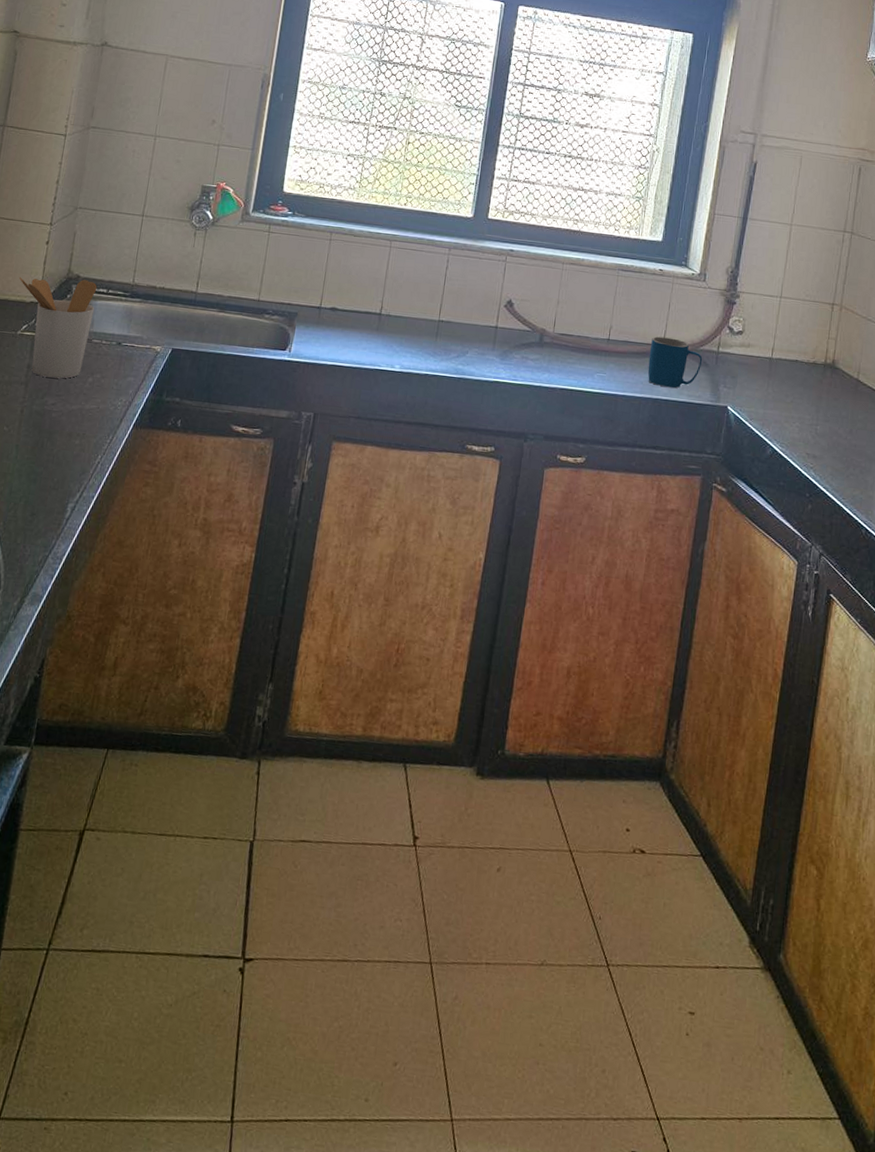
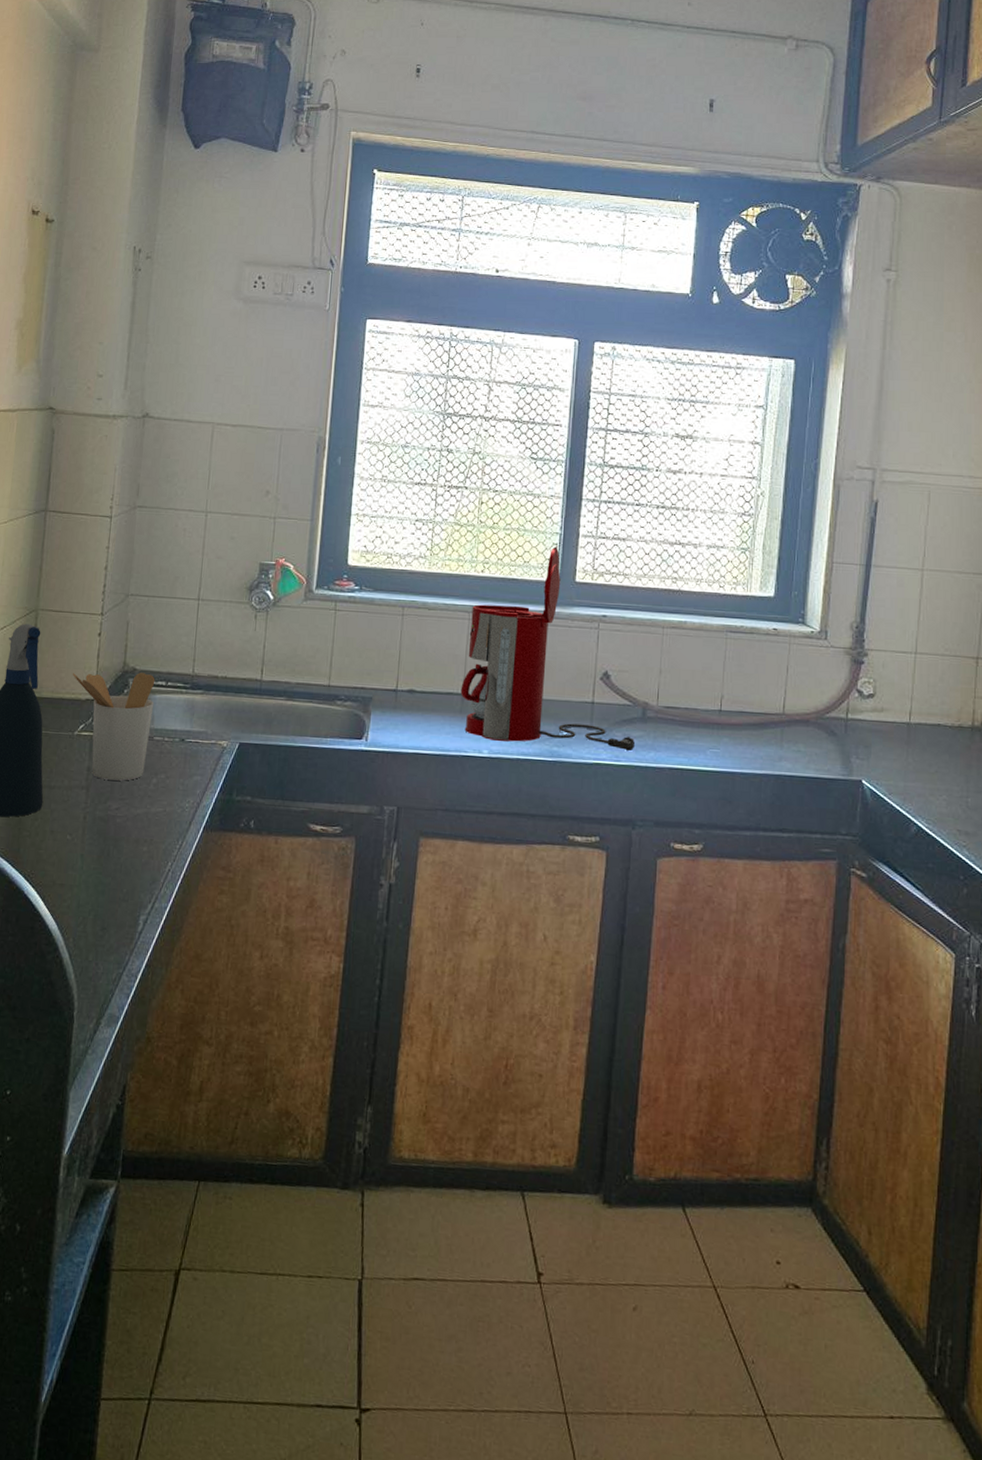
coffee maker: none [378,185,531,372] -> present [460,545,635,752]
mug: present [648,336,703,389] -> none [767,704,830,763]

